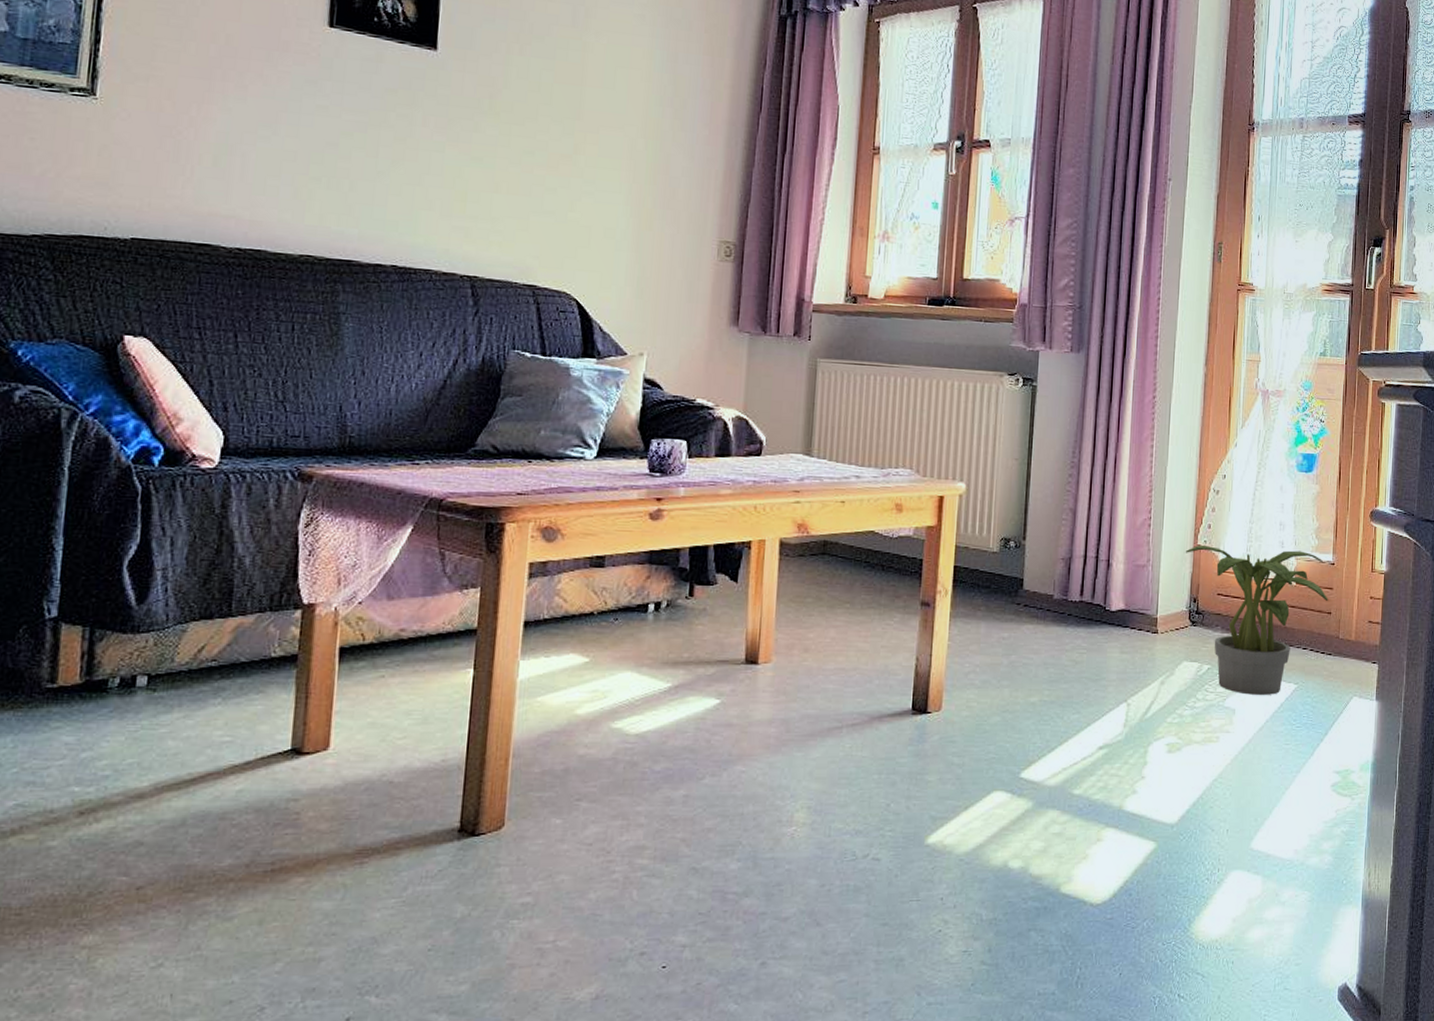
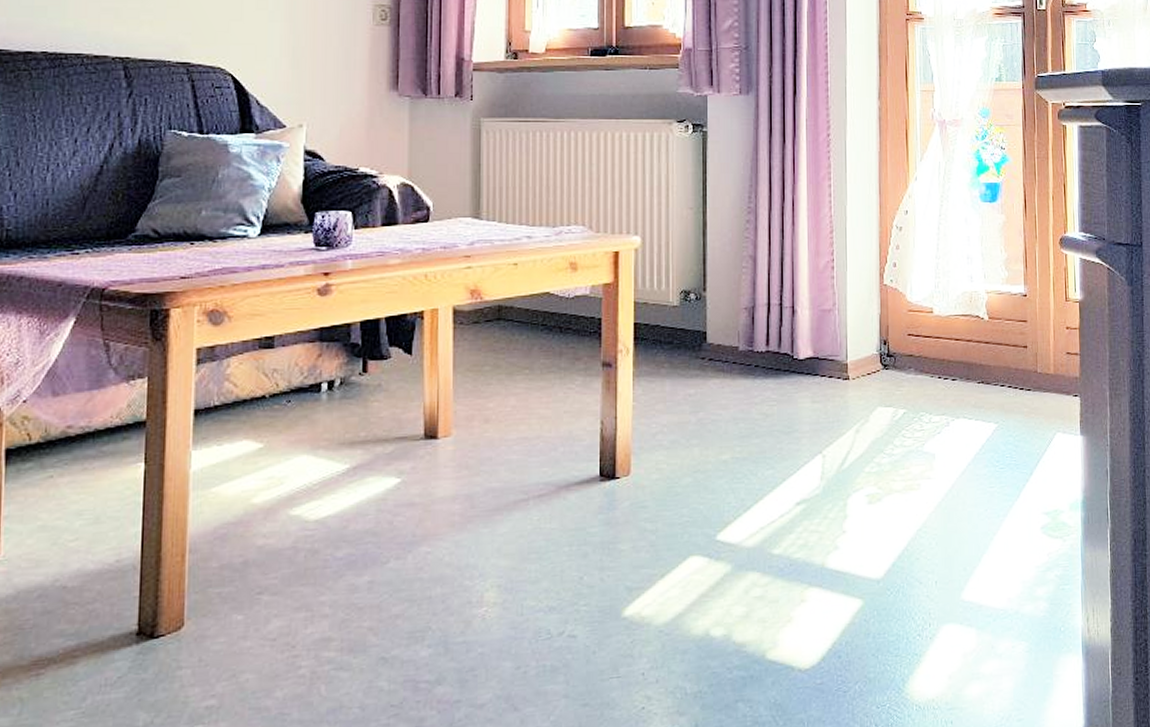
potted plant: present [1186,544,1328,695] -> none [872,284,1023,438]

